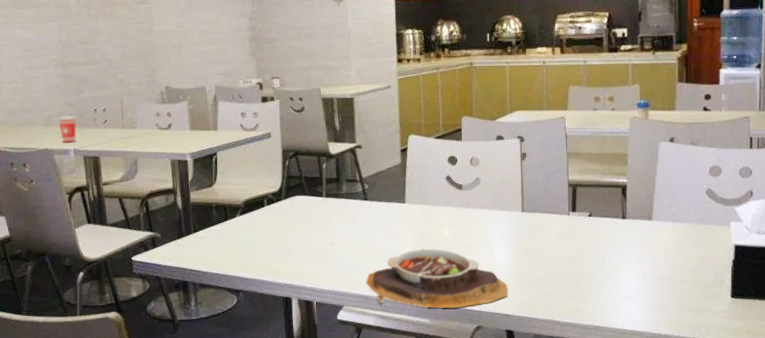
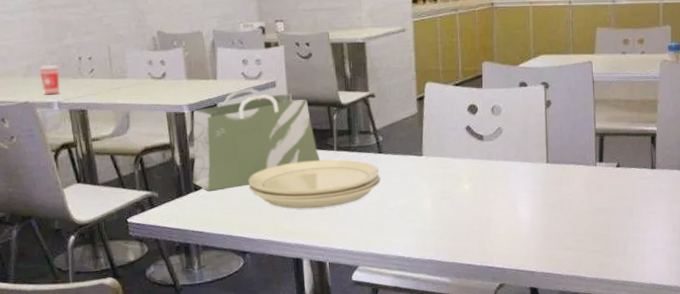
grocery bag: none [192,138,310,233] -> present [192,88,321,191]
plate: none [243,205,366,251] -> present [248,159,381,209]
soup bowl: present [365,248,508,309] -> none [381,203,532,266]

